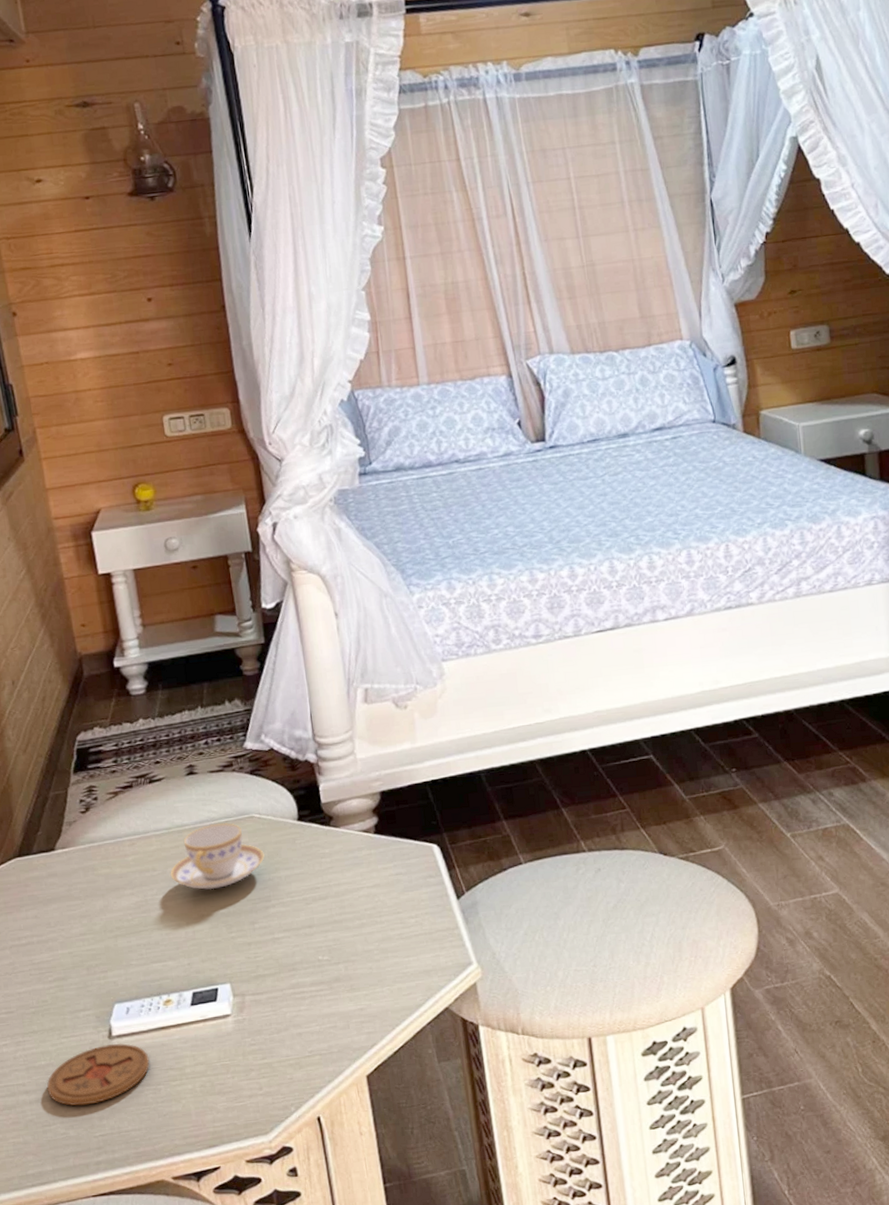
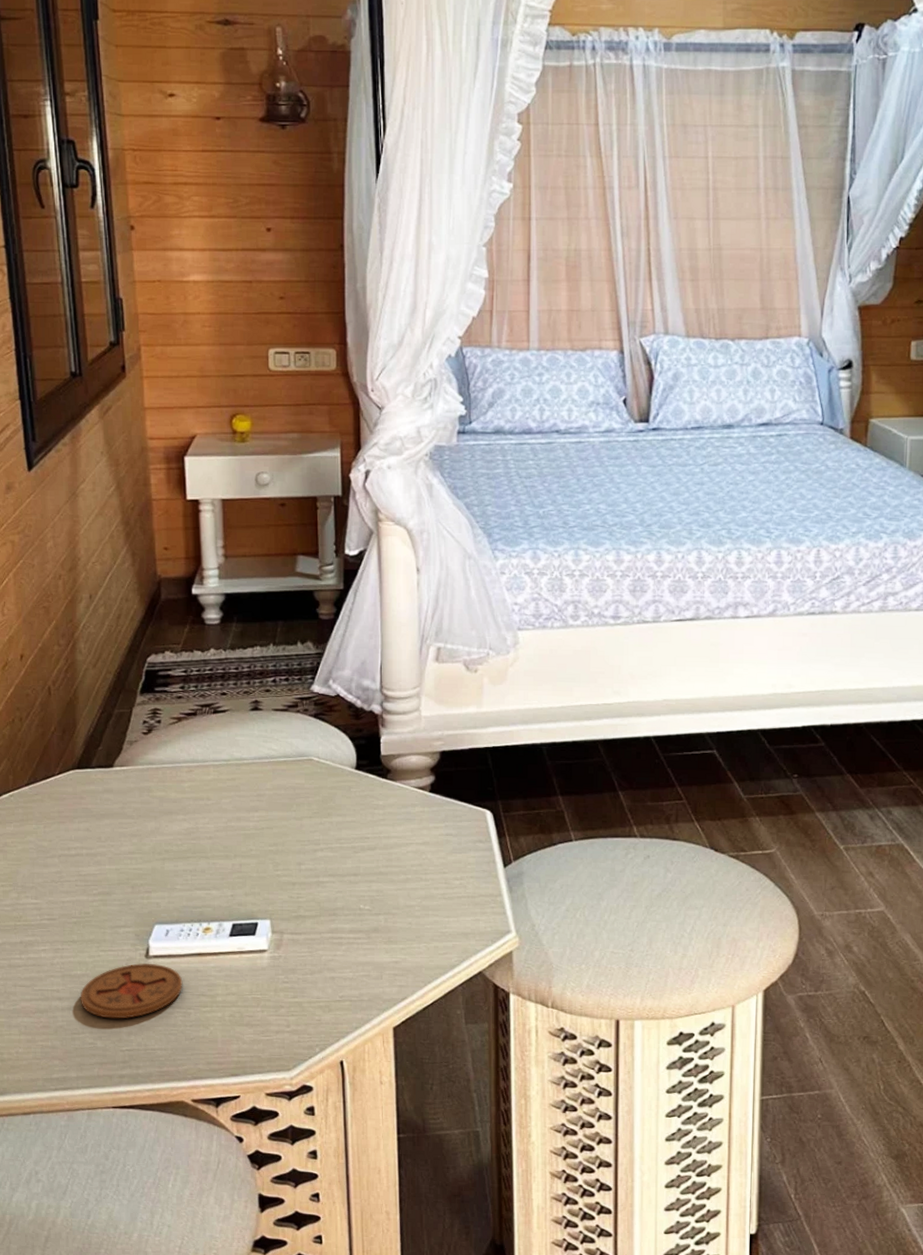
teacup: present [170,823,265,890] -> none [224,762,319,825]

